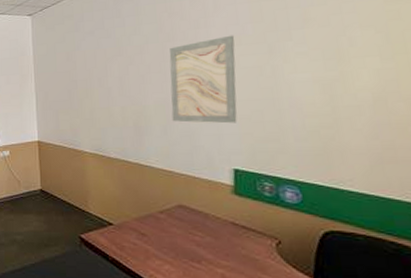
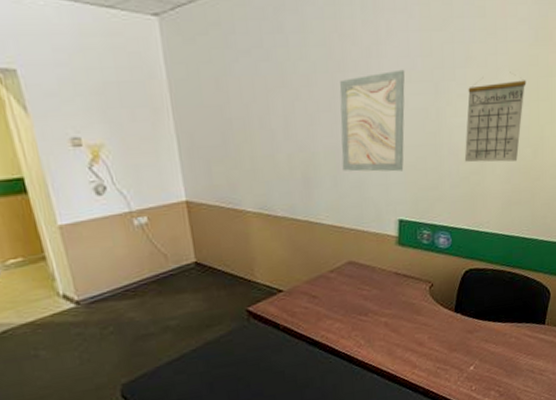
calendar: none [309,28,387,117] -> present [464,72,527,163]

